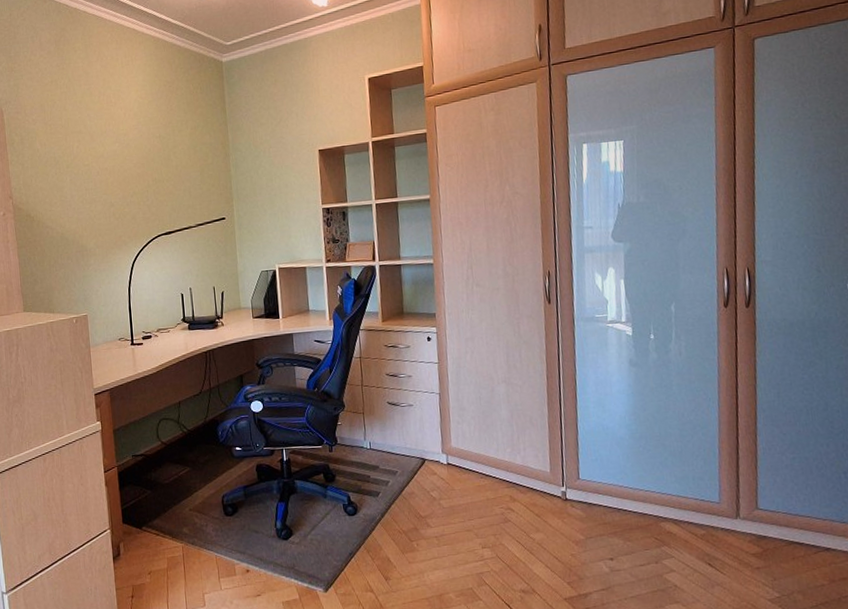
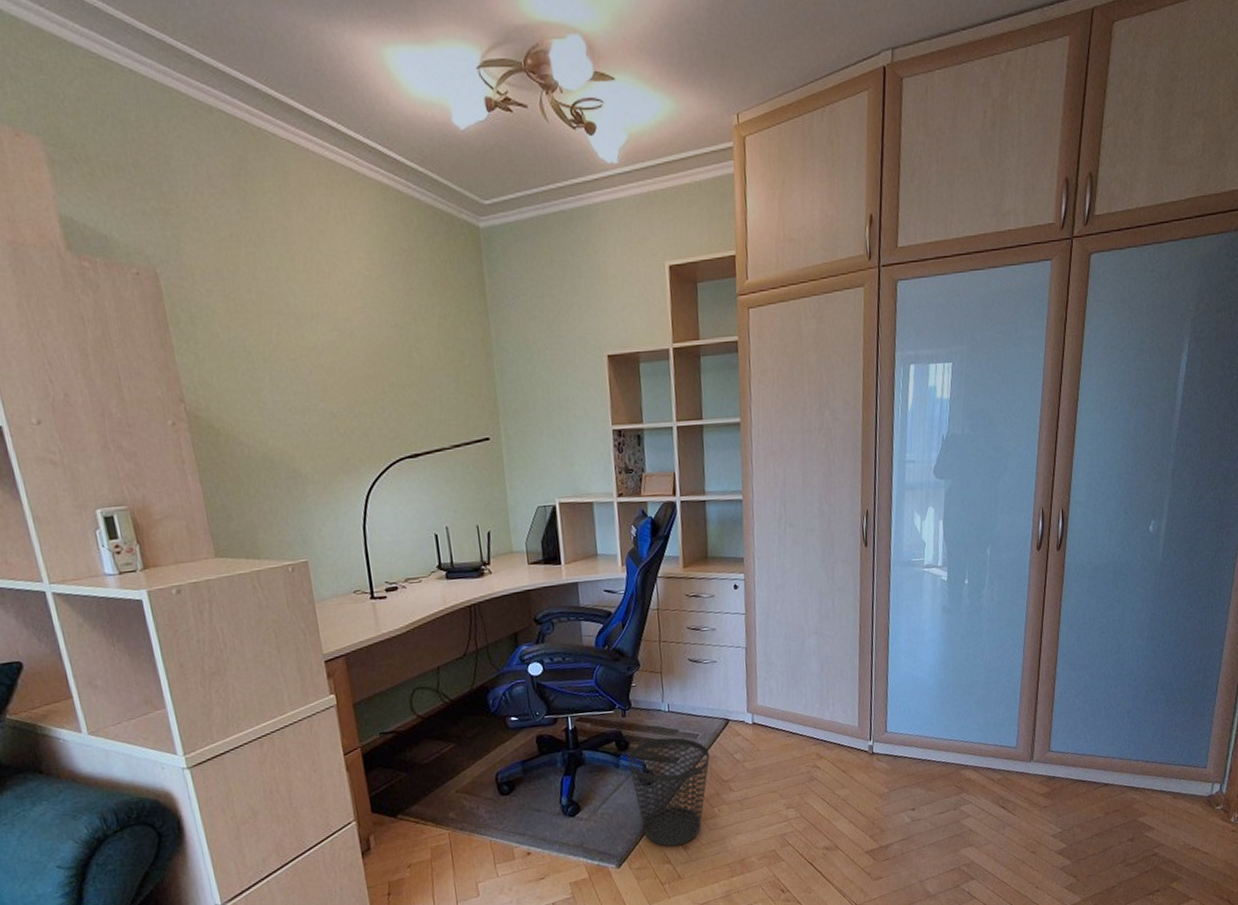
wastebasket: none [334,472,409,576] -> present [627,737,710,847]

